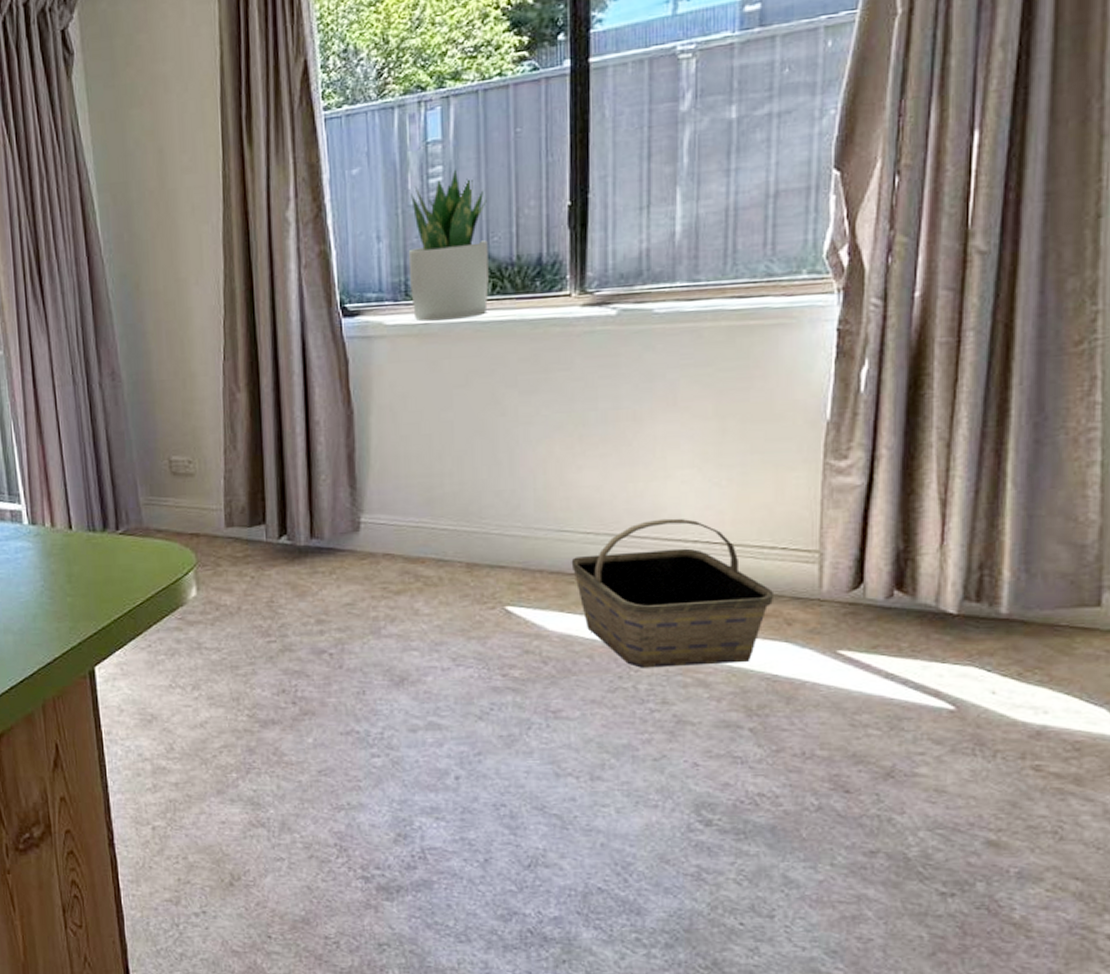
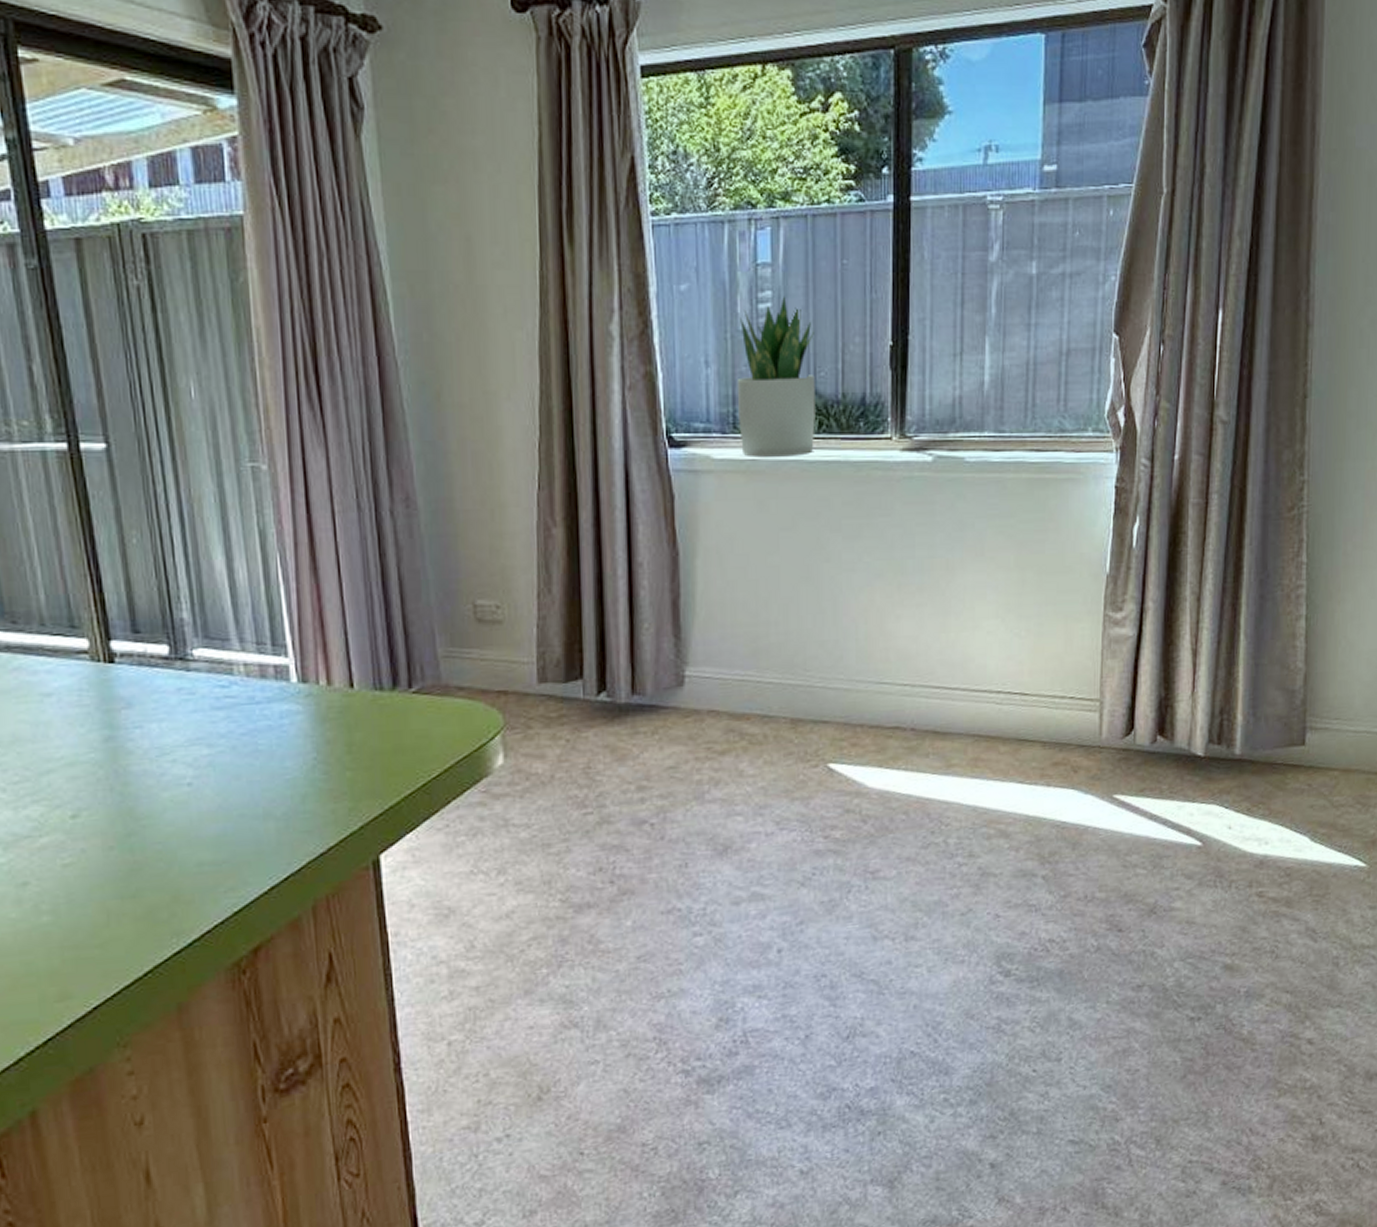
basket: present [571,518,775,668] -> none [889,668,1064,822]

